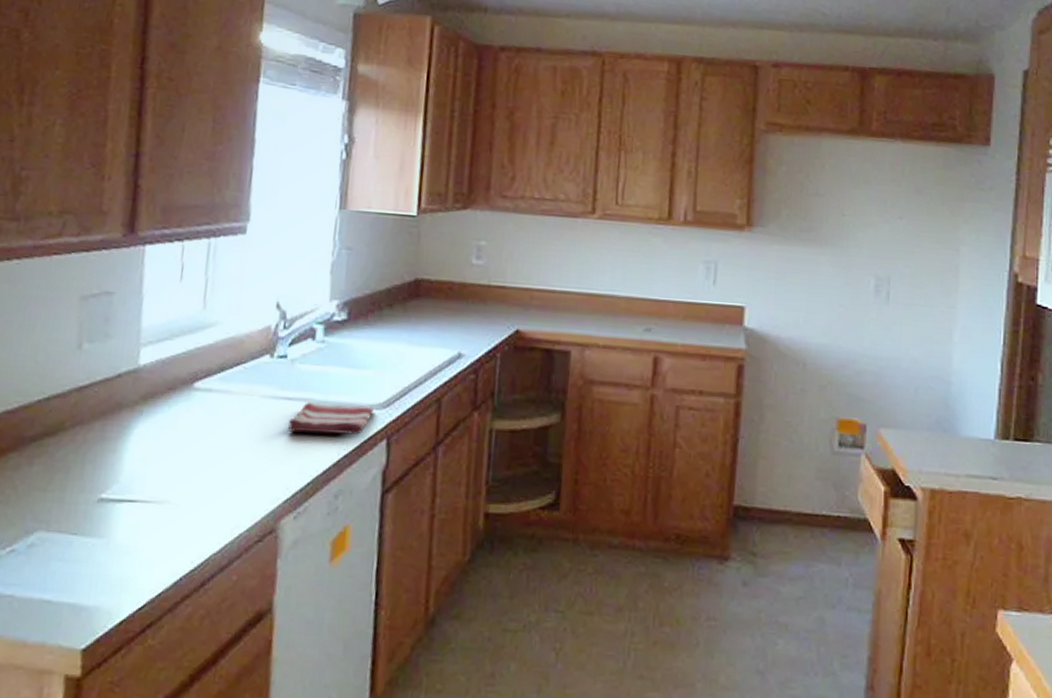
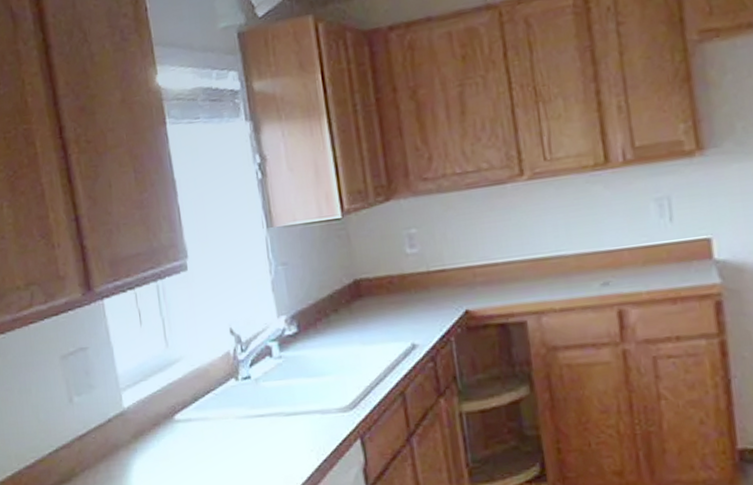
dish towel: present [287,402,373,435] -> none [266,410,342,446]

